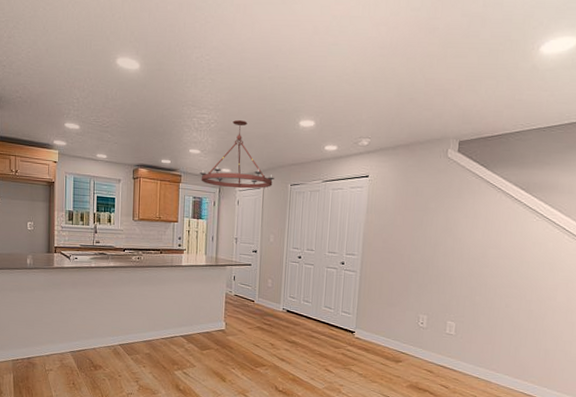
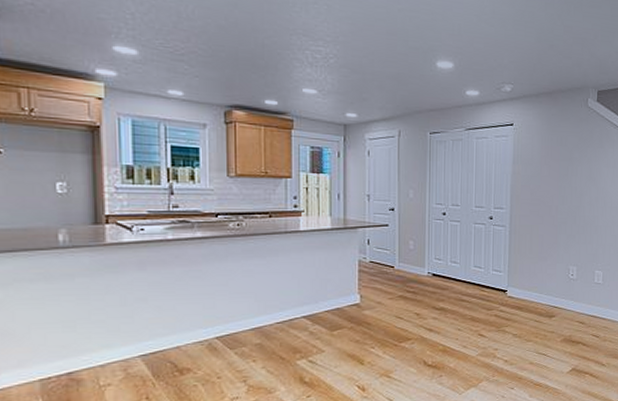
chandelier: present [199,120,274,189] -> none [317,56,411,137]

